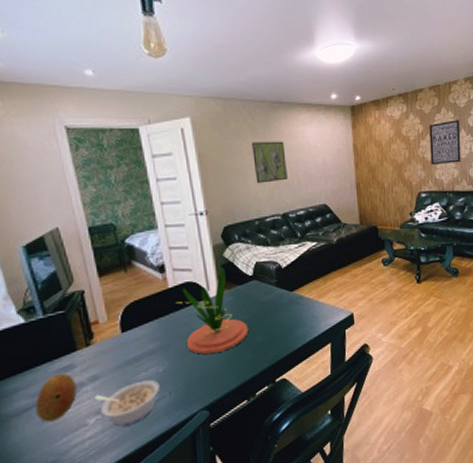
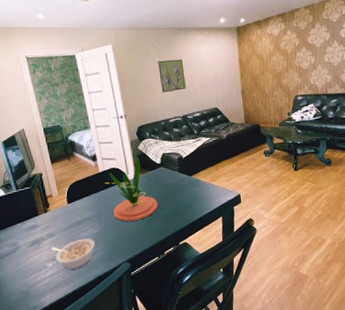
fruit: present [35,373,77,422] -> none [13,230,40,264]
wall art: present [429,120,461,165] -> none [304,33,334,73]

